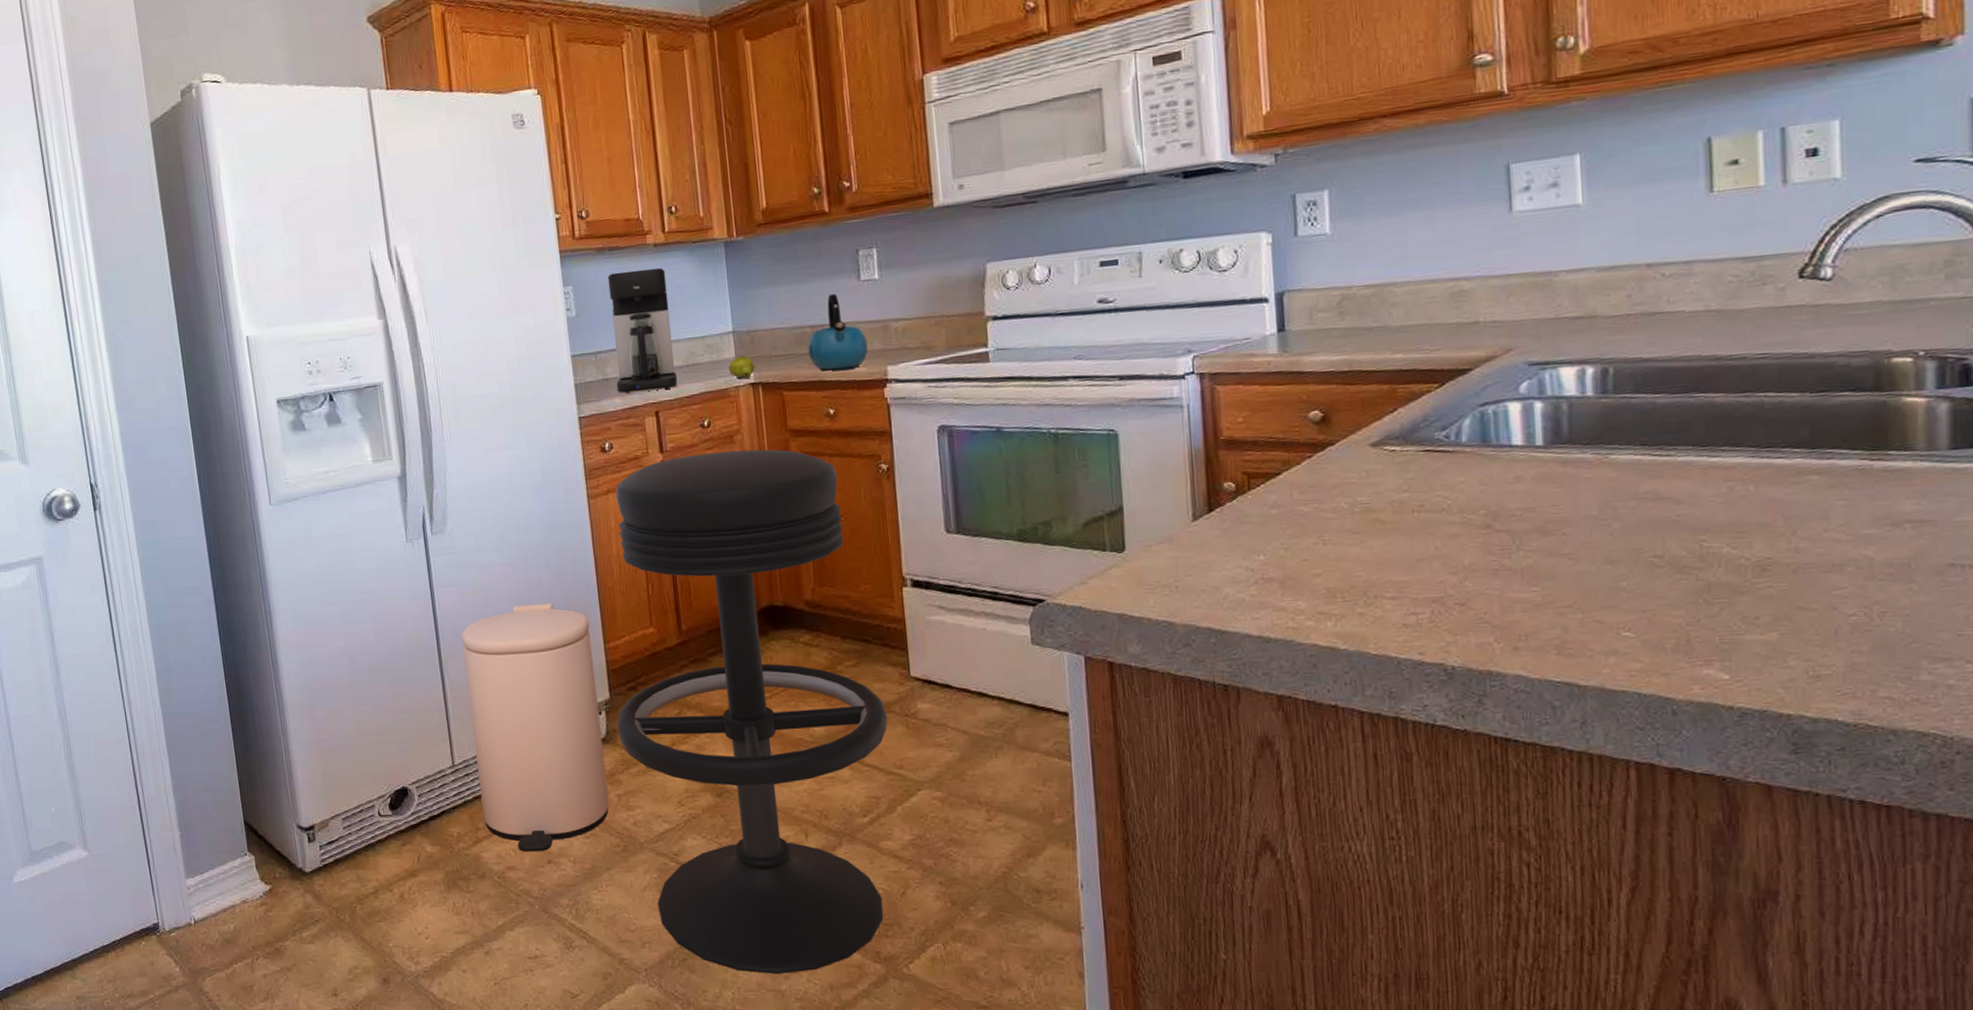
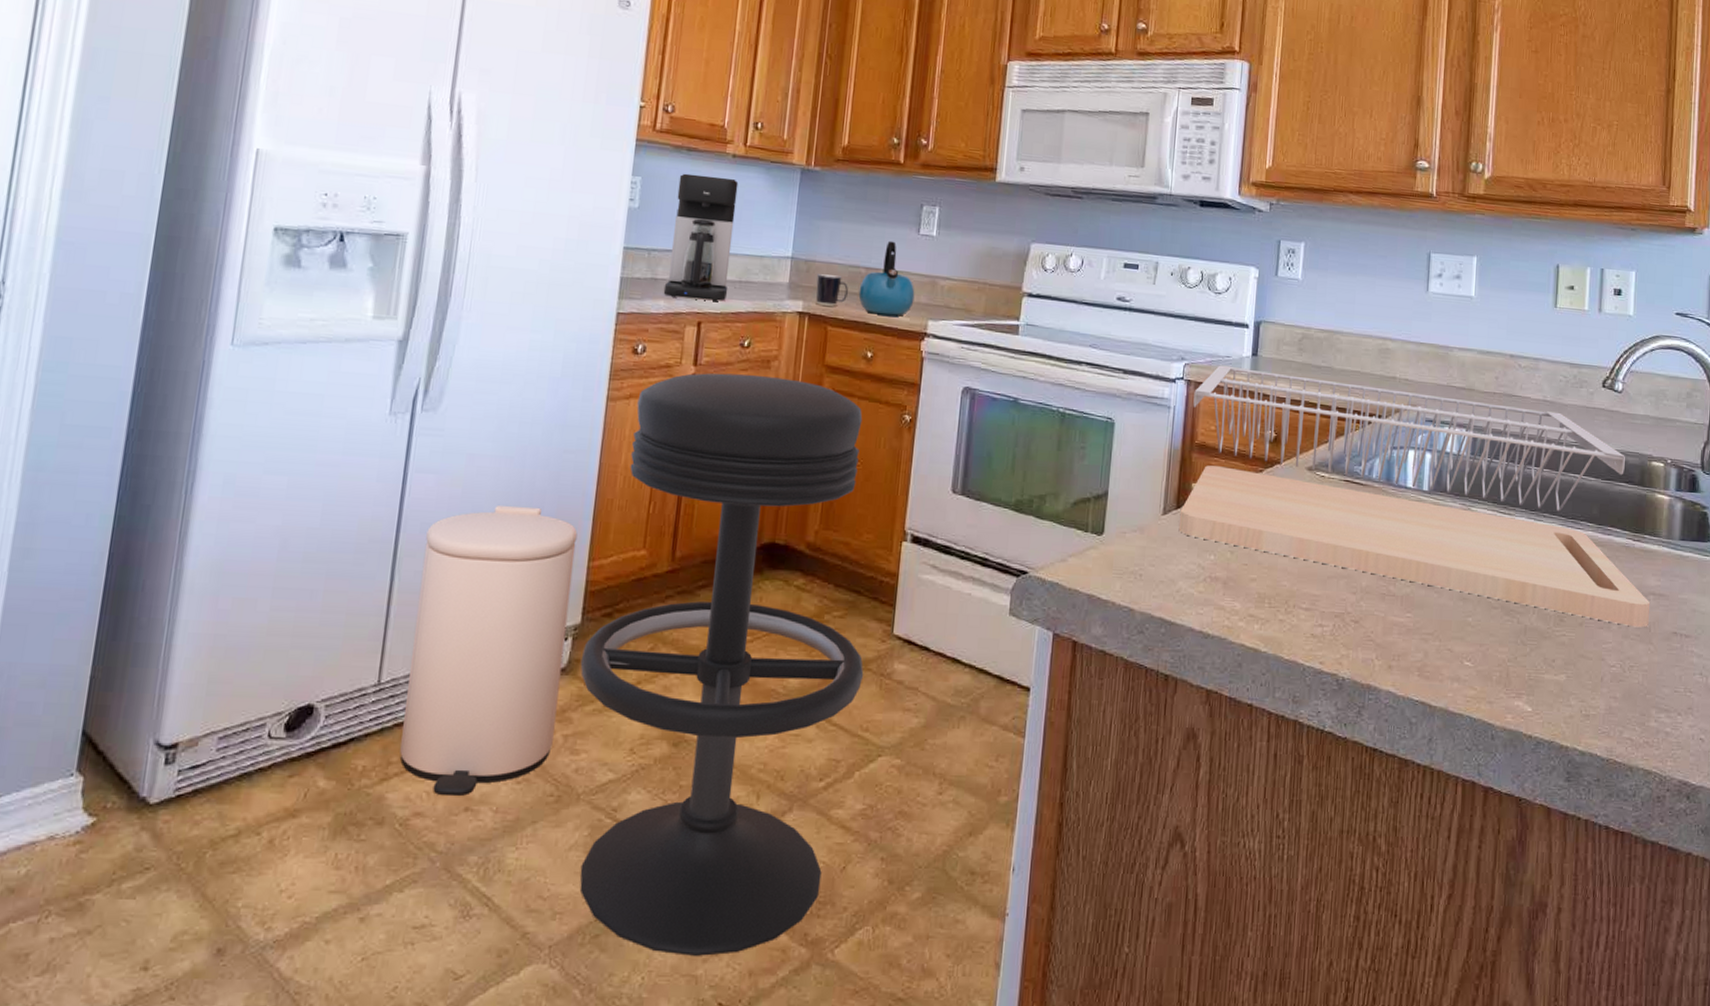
fruit: present [729,355,755,380] -> none [780,282,806,306]
mug: none [762,340,797,373] -> present [815,274,848,307]
dish rack: none [1210,321,1847,447] -> present [1193,365,1625,512]
cutting board: none [1213,458,1907,566] -> present [1178,465,1651,628]

